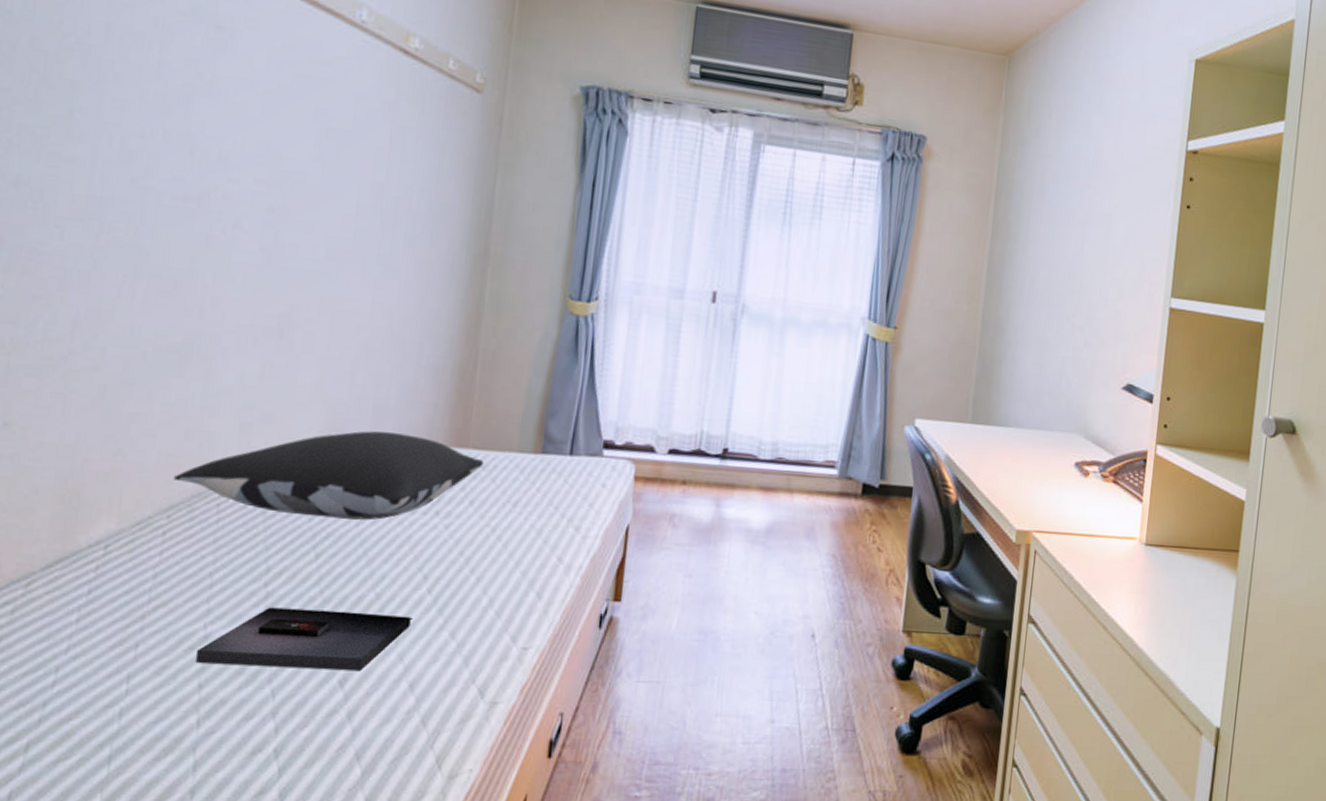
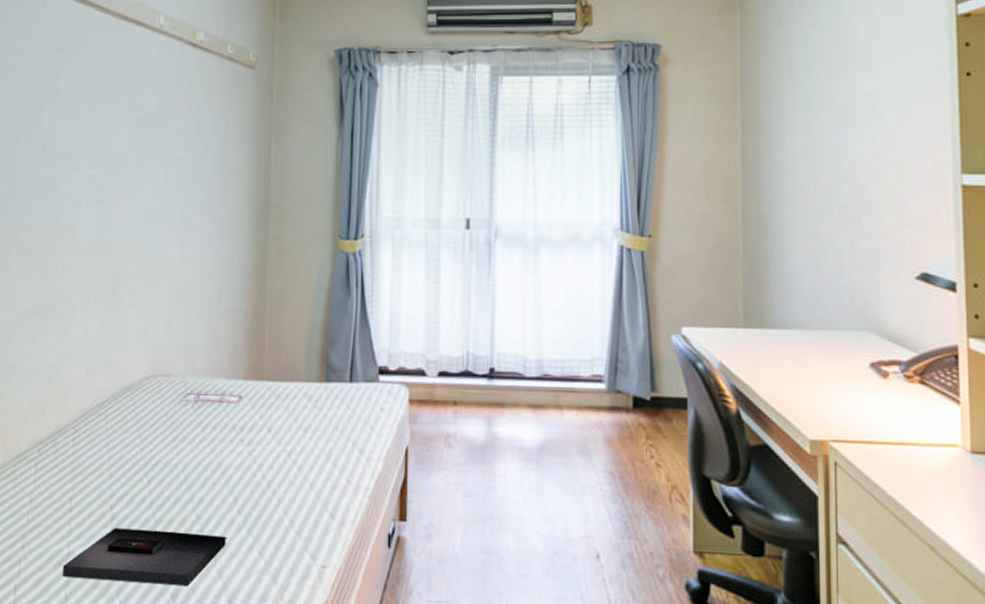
pillow: present [172,431,485,520] -> none [40,369,278,449]

